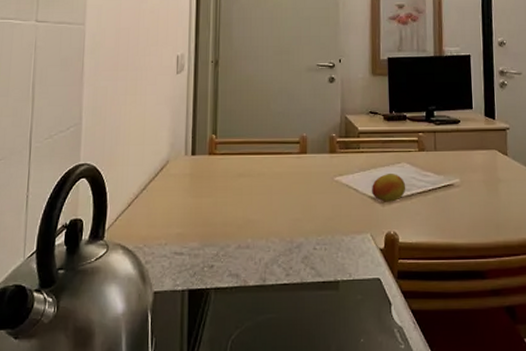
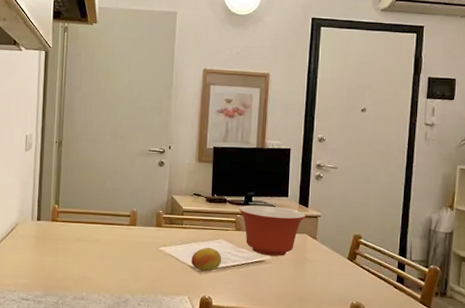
mixing bowl: none [420,120,494,178] -> present [238,205,306,256]

